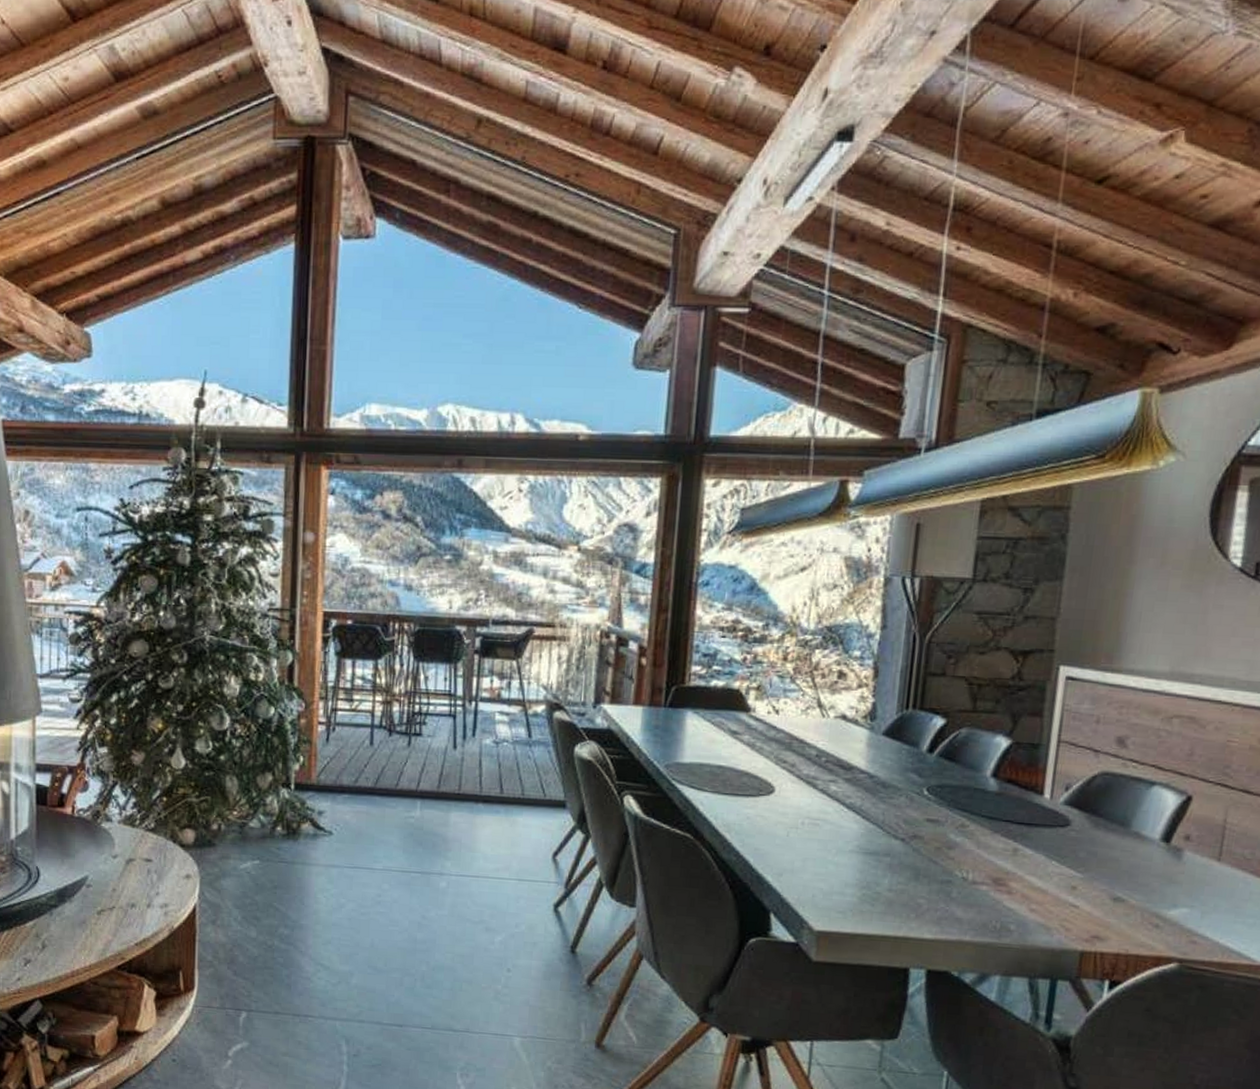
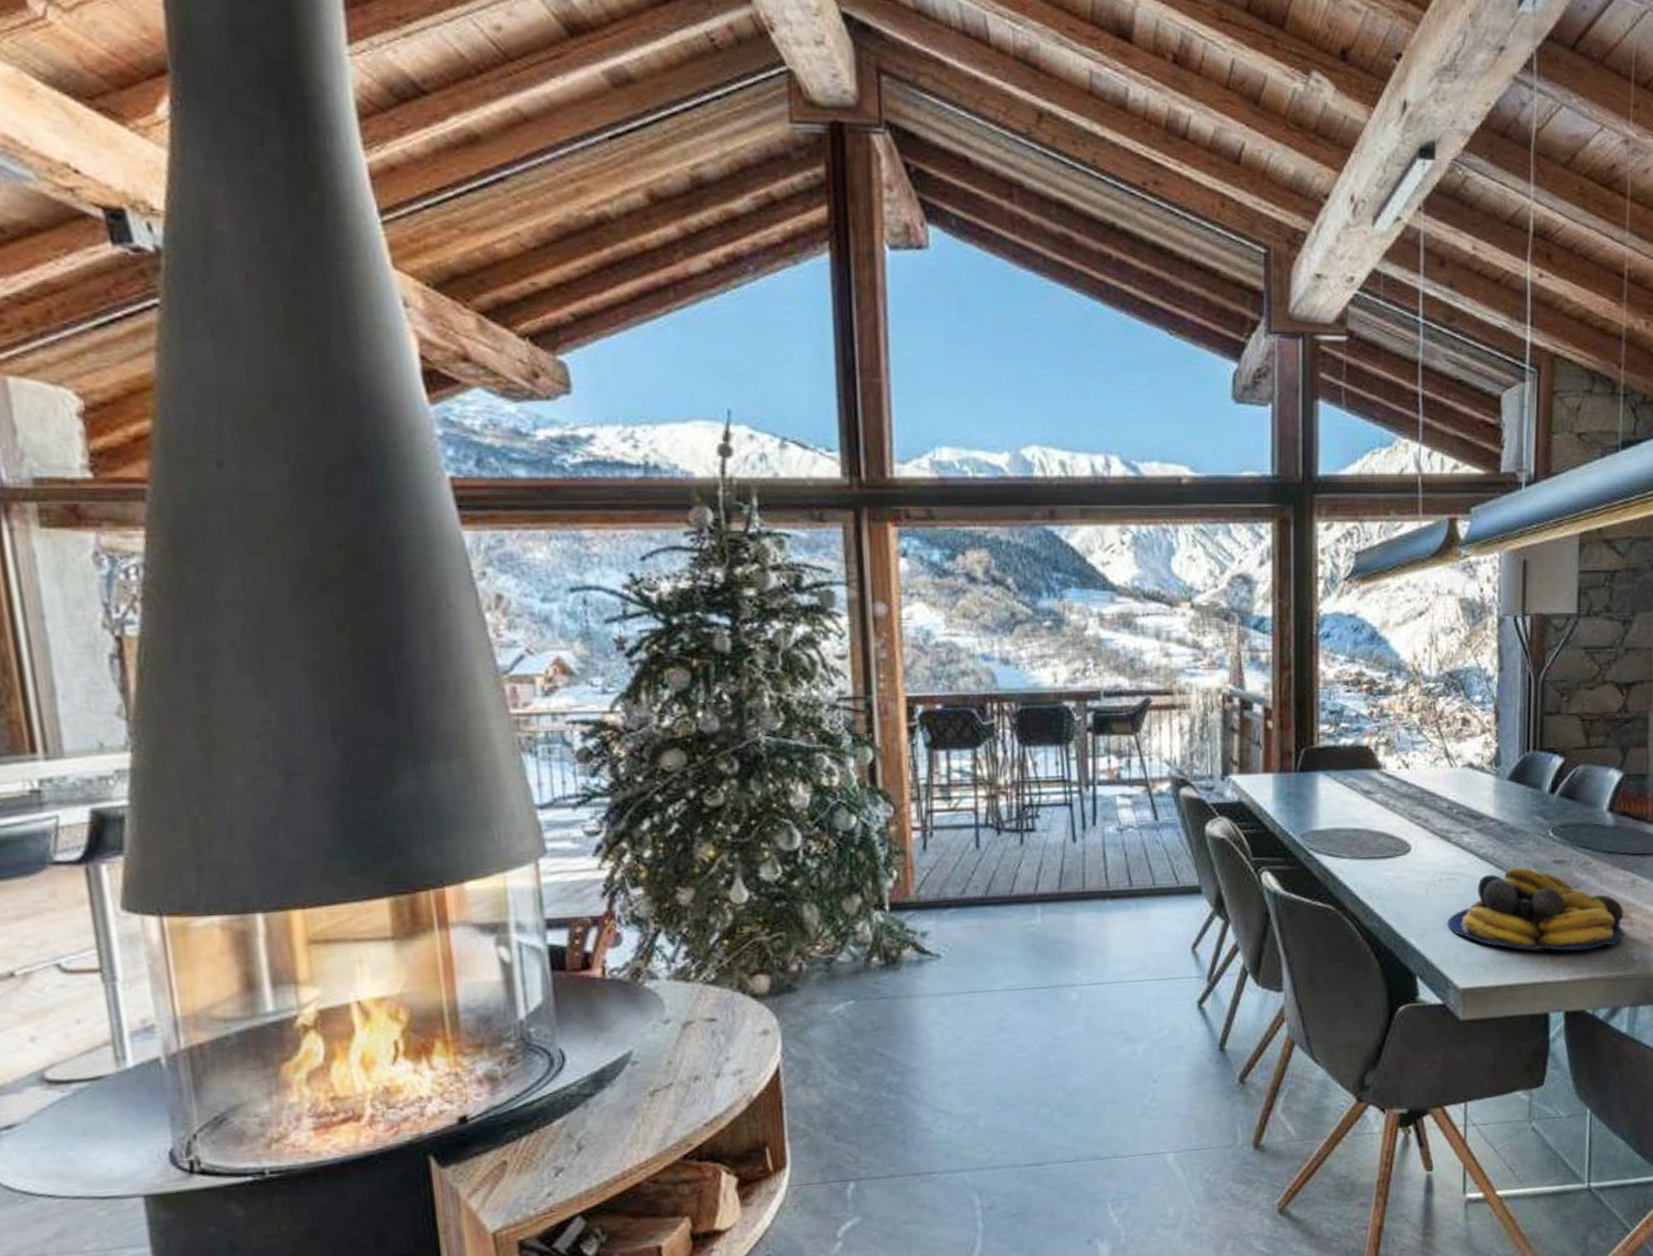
fruit bowl: none [807,821,1002,912] -> present [1448,867,1624,951]

